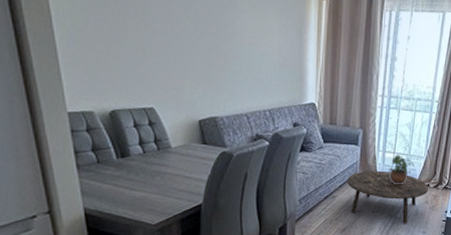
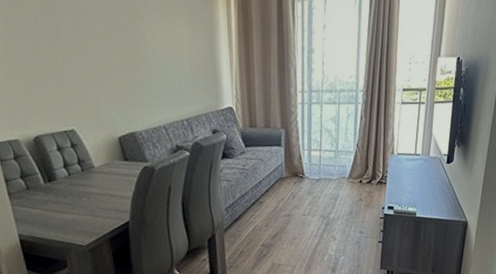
coffee table: present [347,170,429,224] -> none [273,170,362,225]
potted plant: present [389,155,415,185] -> none [316,152,344,185]

